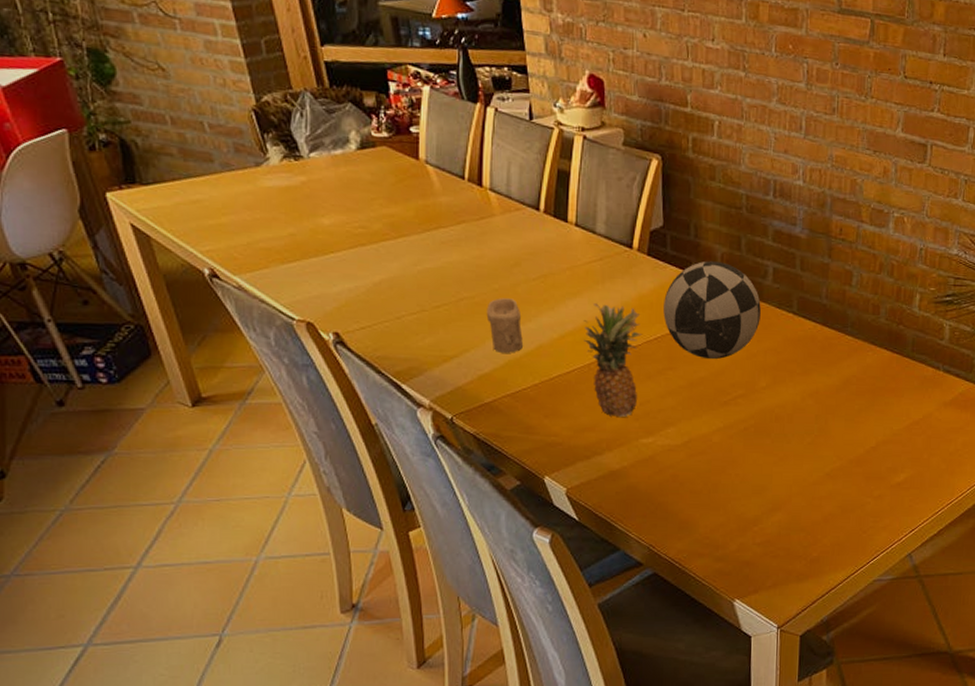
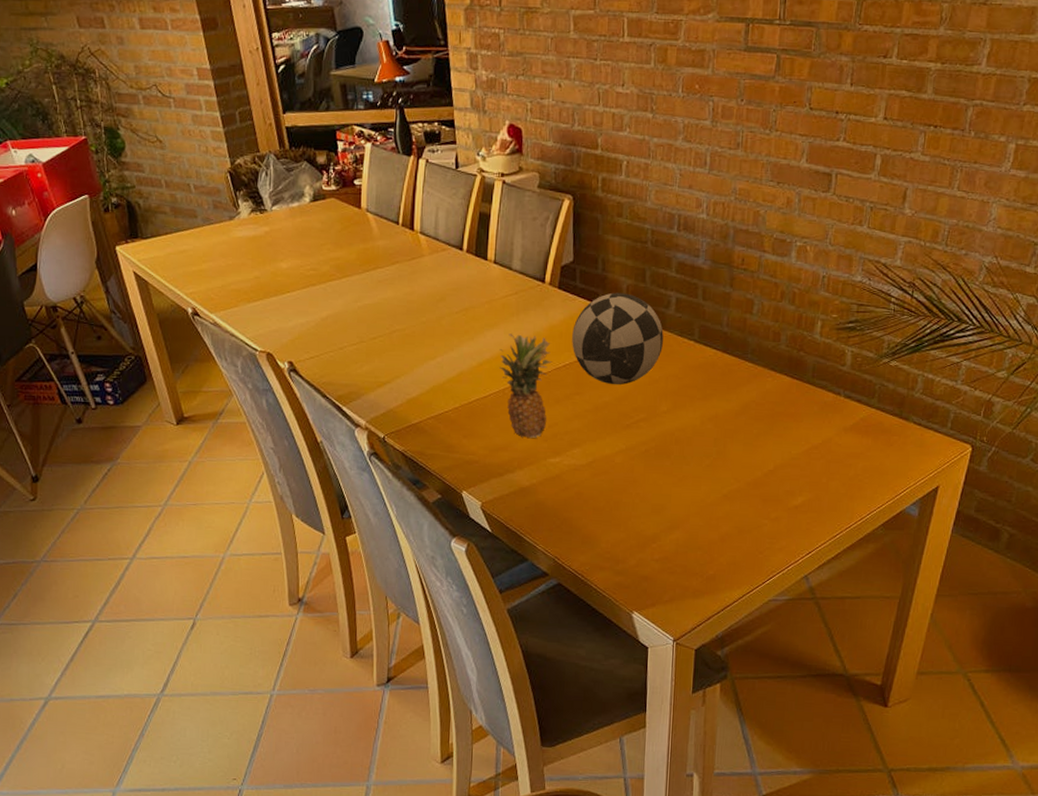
candle: present [486,298,523,353] -> none [415,330,446,379]

